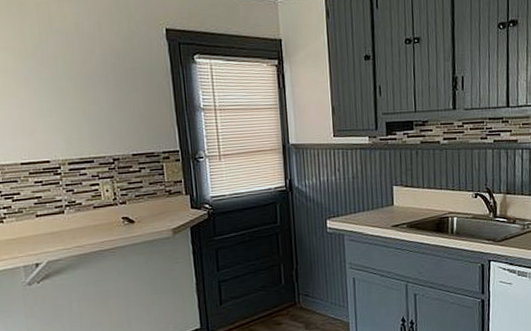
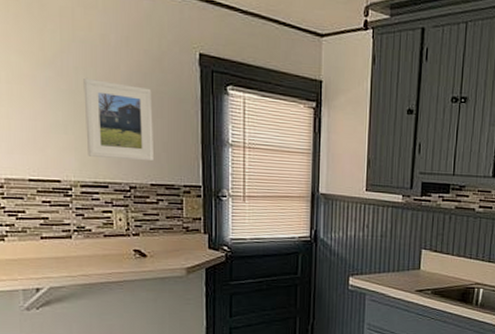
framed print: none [63,64,133,136] -> present [83,77,153,162]

